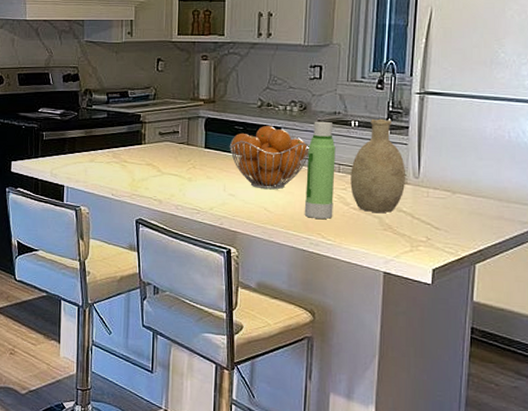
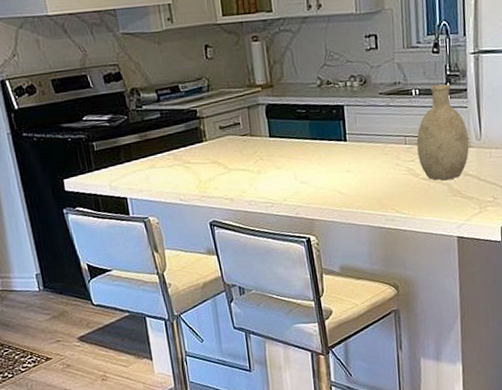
fruit basket: present [229,126,309,189] -> none [294,105,375,172]
water bottle: present [304,121,336,219] -> none [372,93,405,195]

